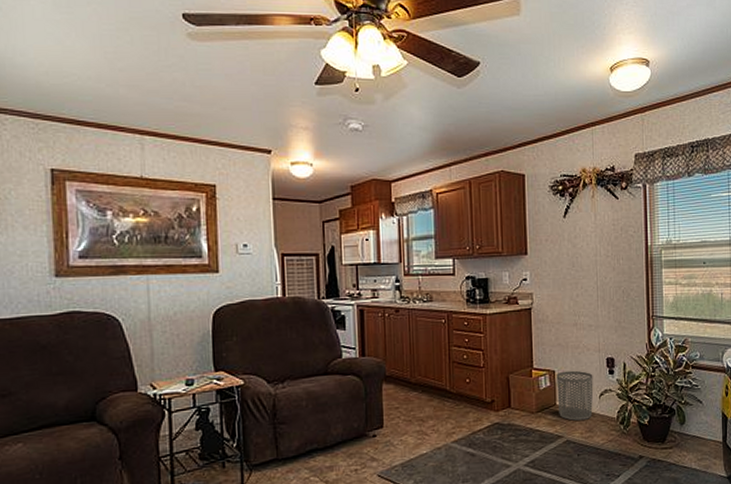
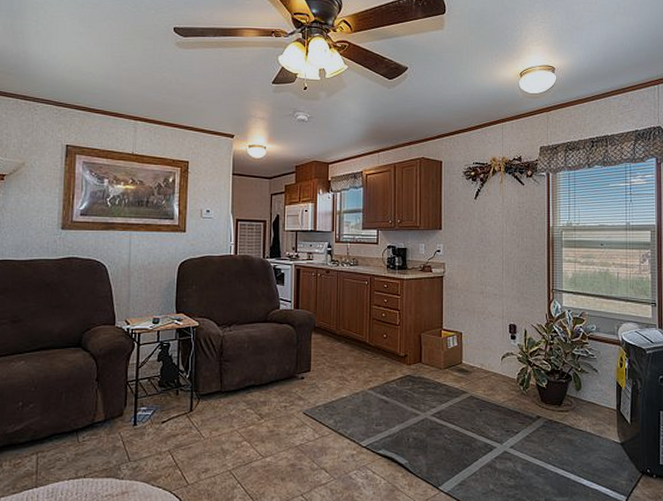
waste bin: present [556,370,594,421] -> none [463,333,496,379]

